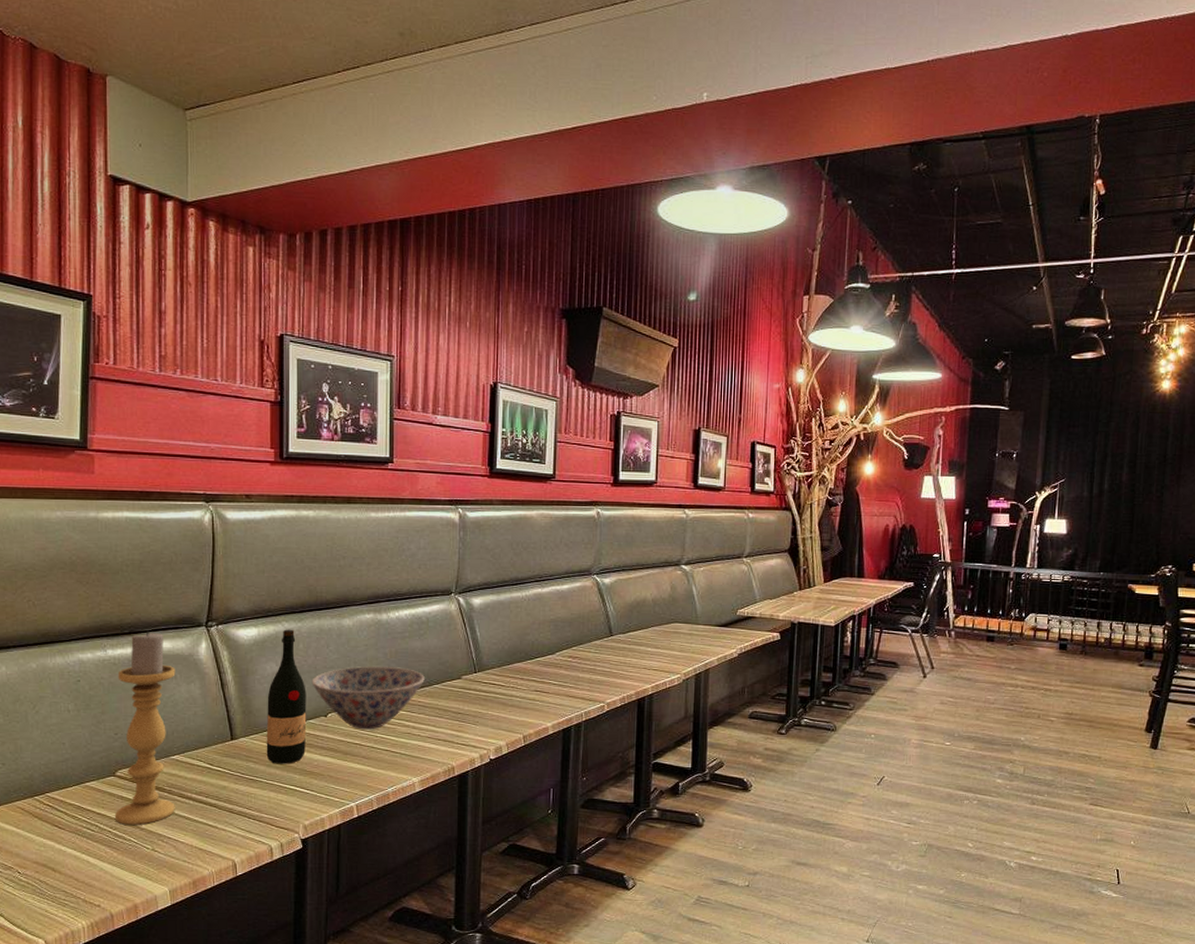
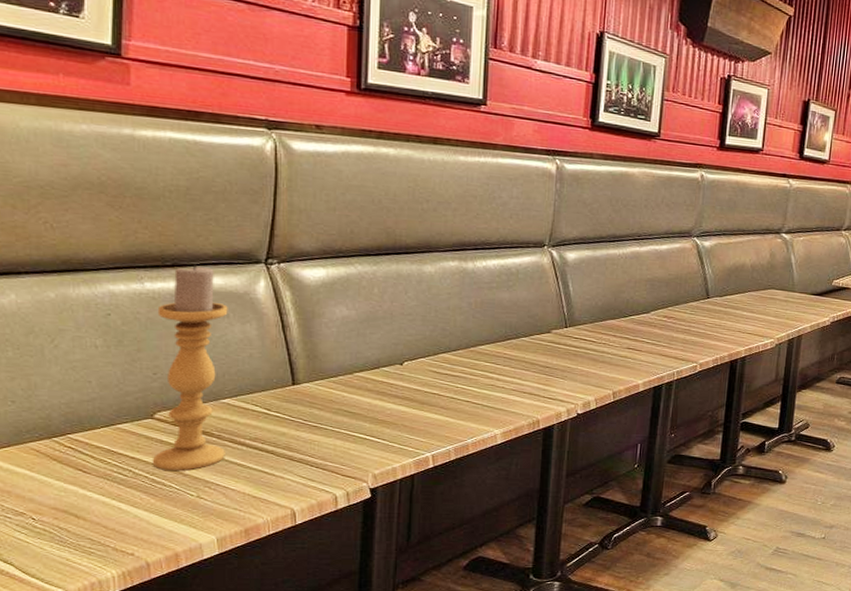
wine bottle: present [266,629,307,764] -> none [333,272,381,412]
bowl: present [312,666,425,730] -> none [386,315,512,380]

